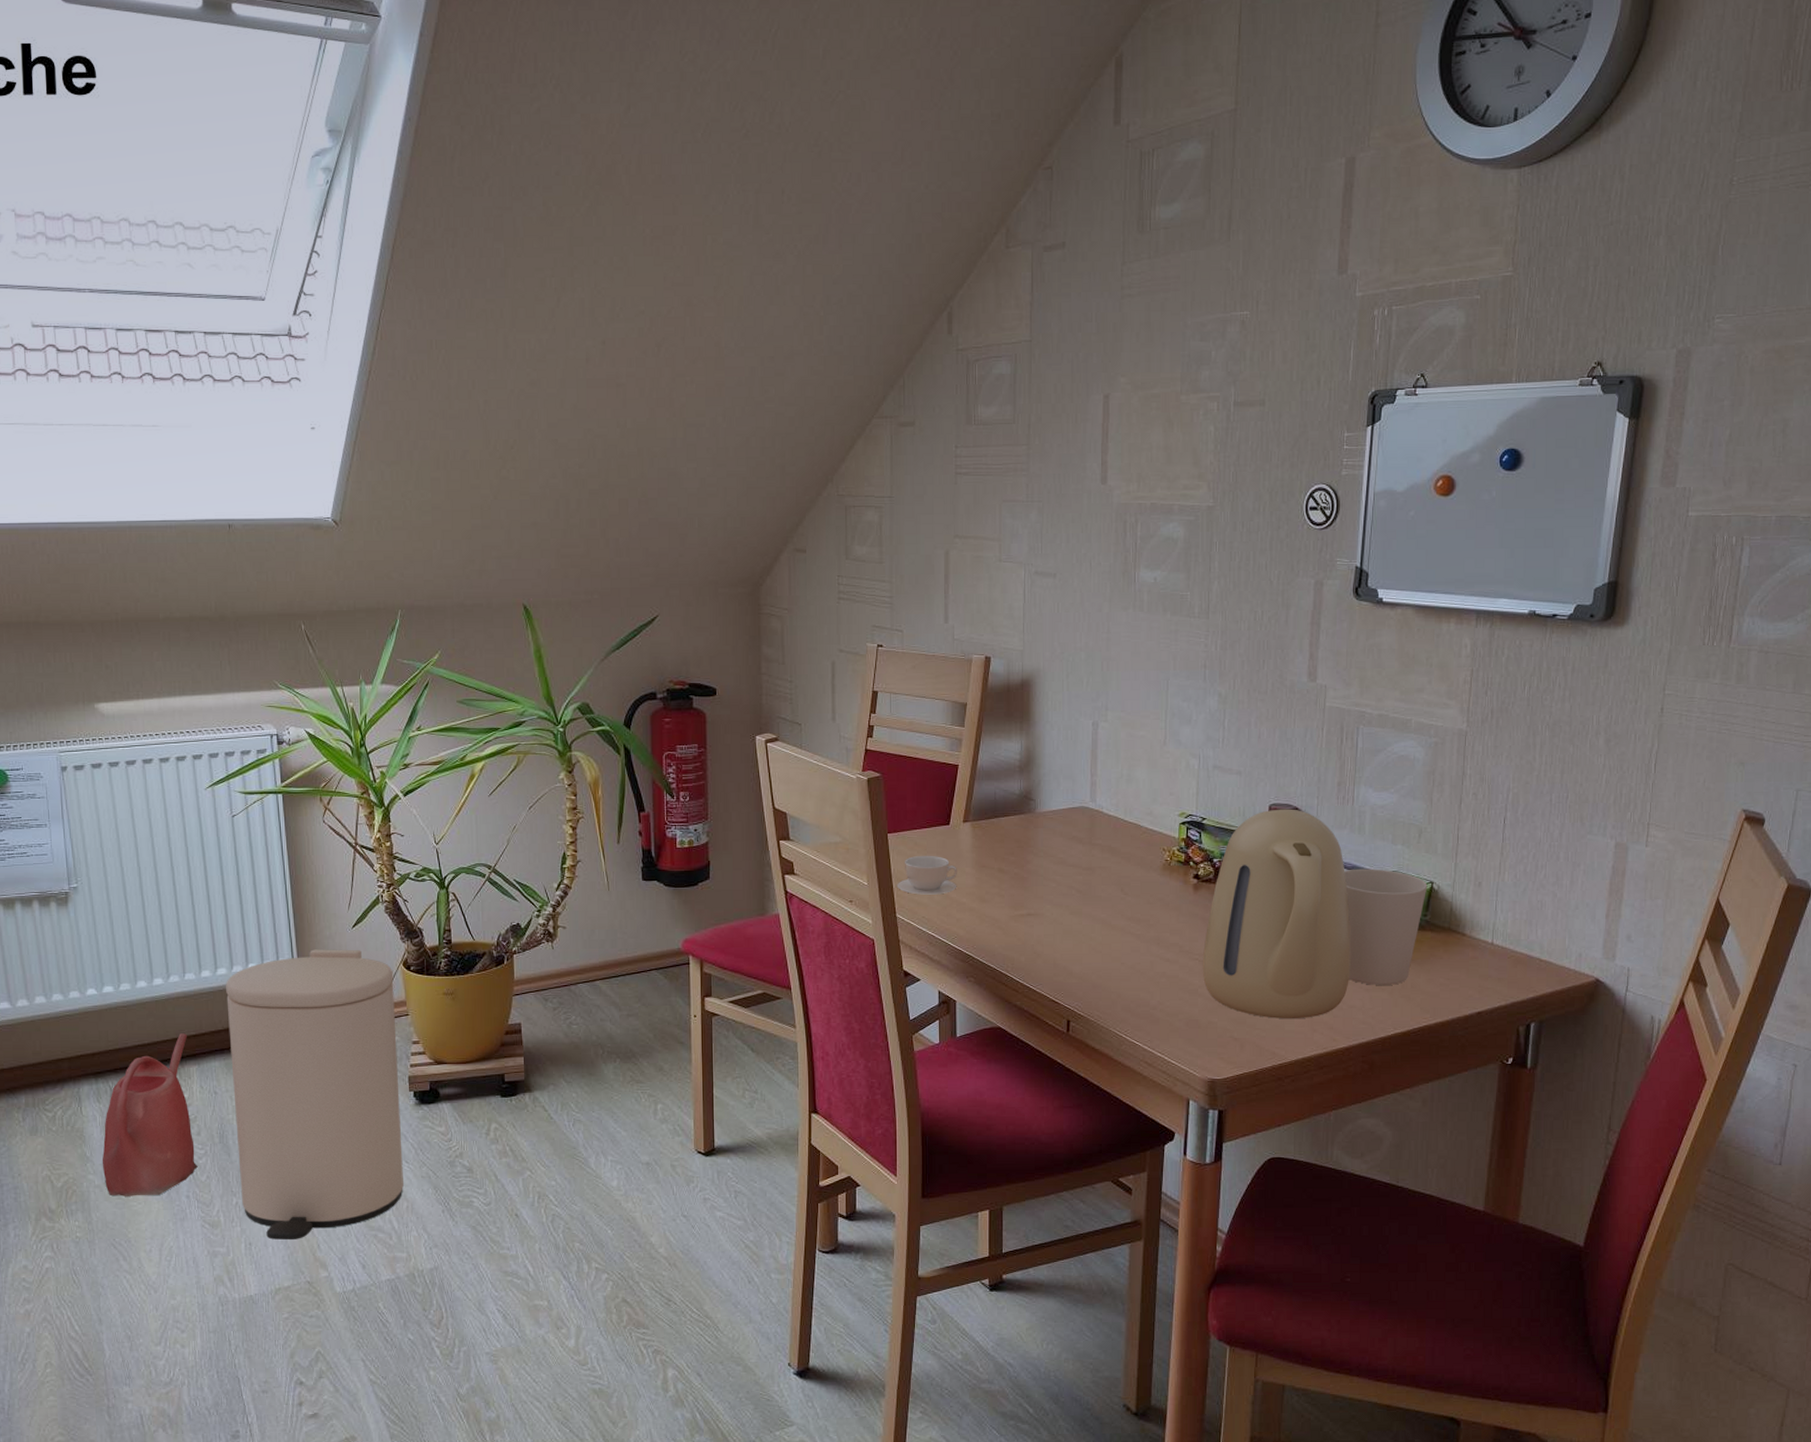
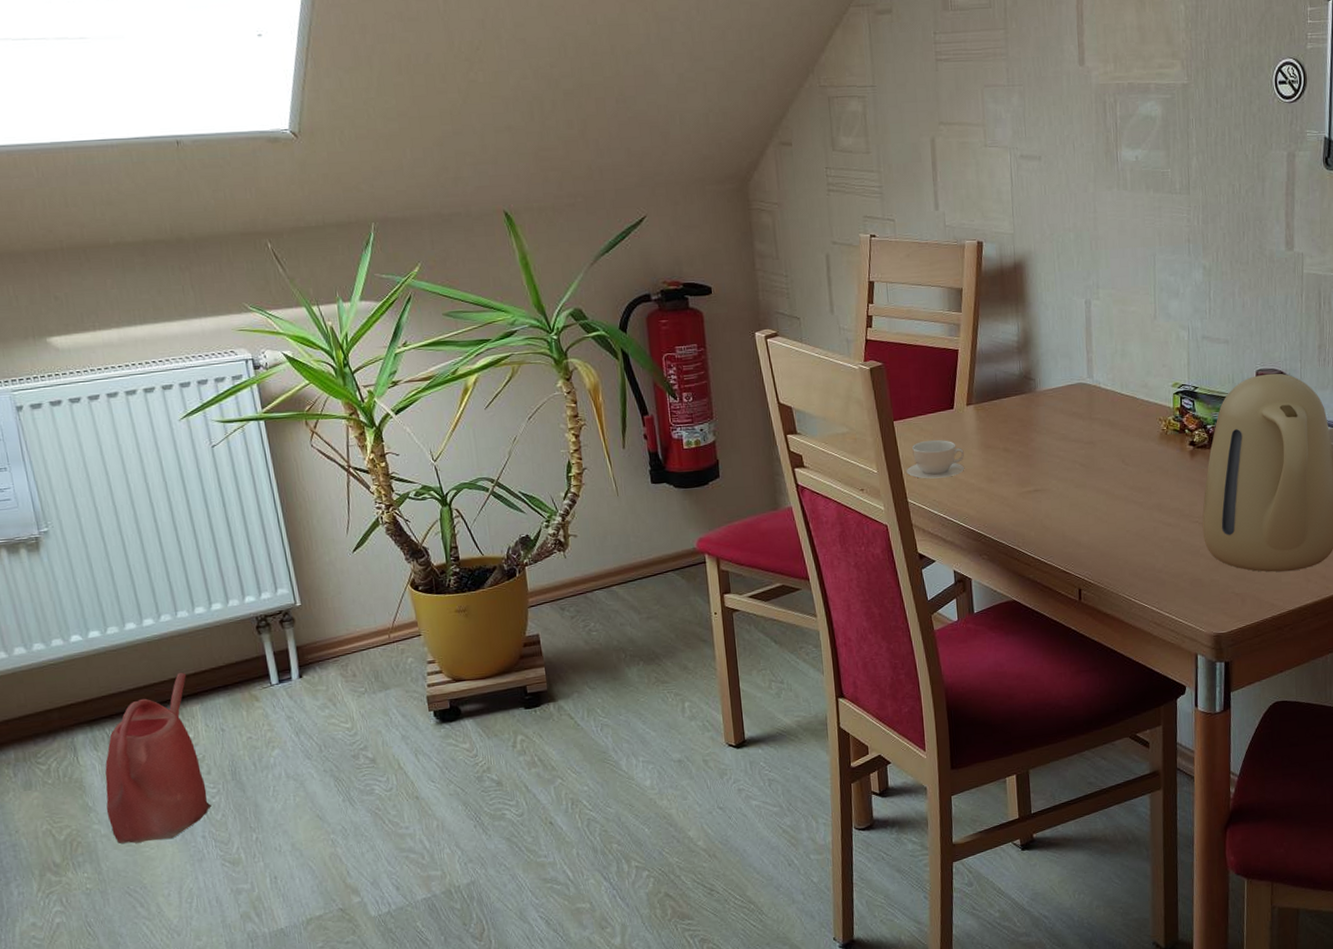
pedal bin: present [225,949,404,1240] -> none [222,573,432,871]

